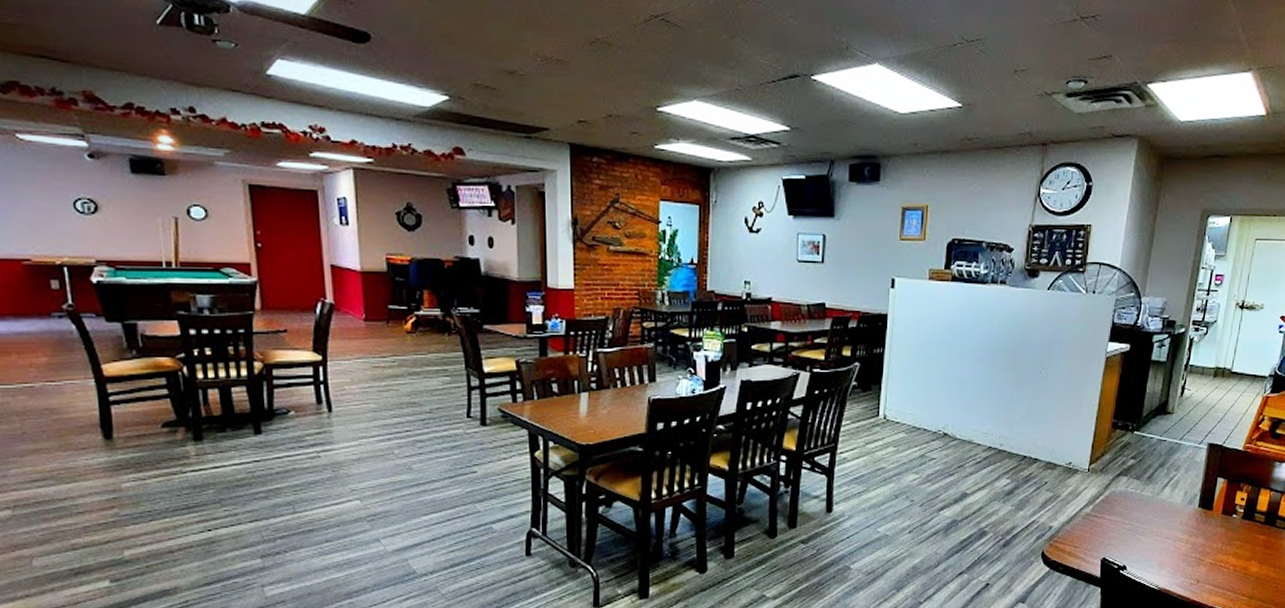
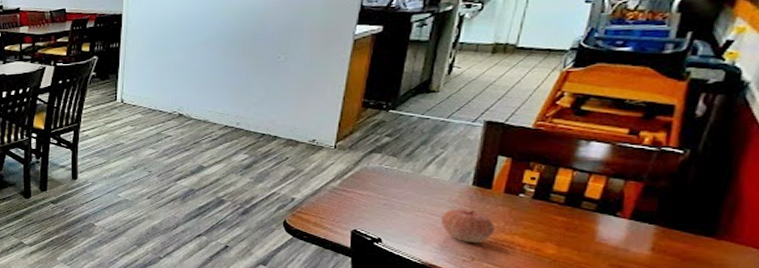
apple: none [1173,531,1215,566] -> present [440,208,495,244]

